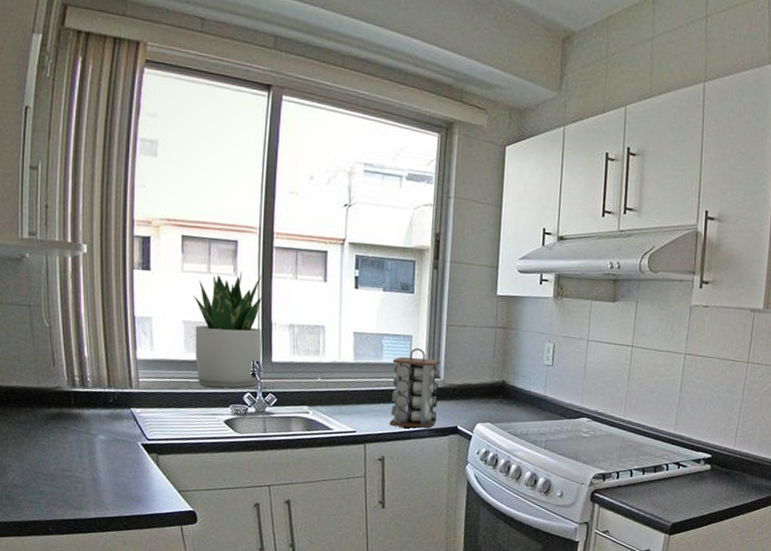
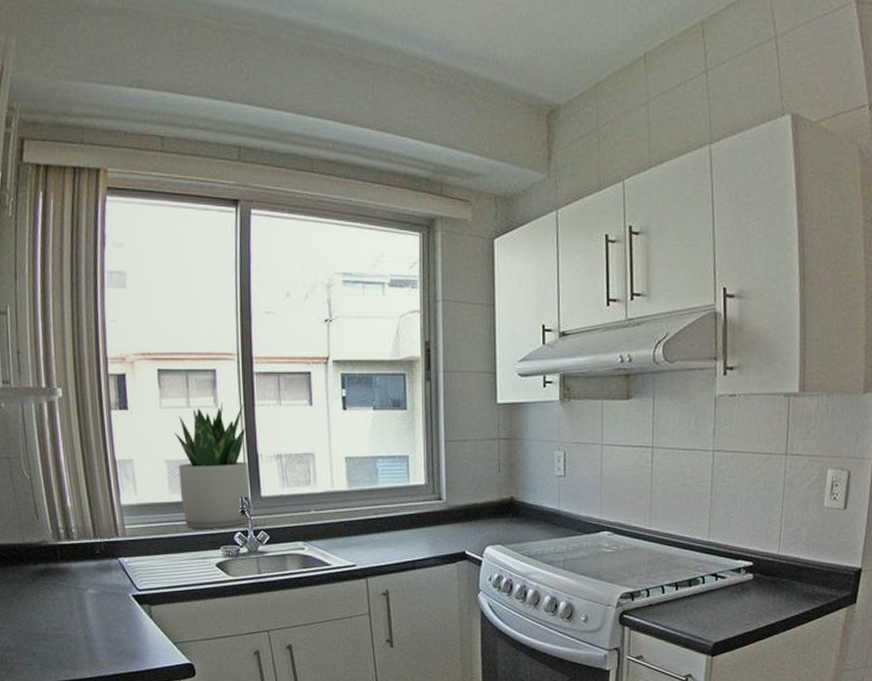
spice rack: present [389,347,441,429] -> none [389,468,441,558]

